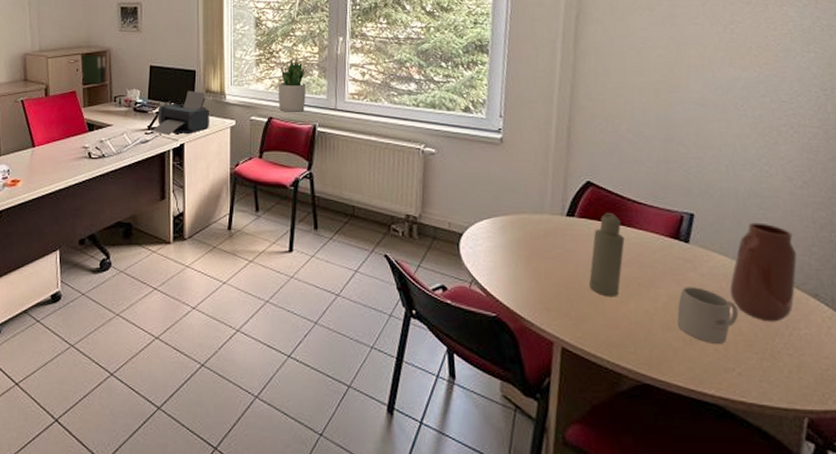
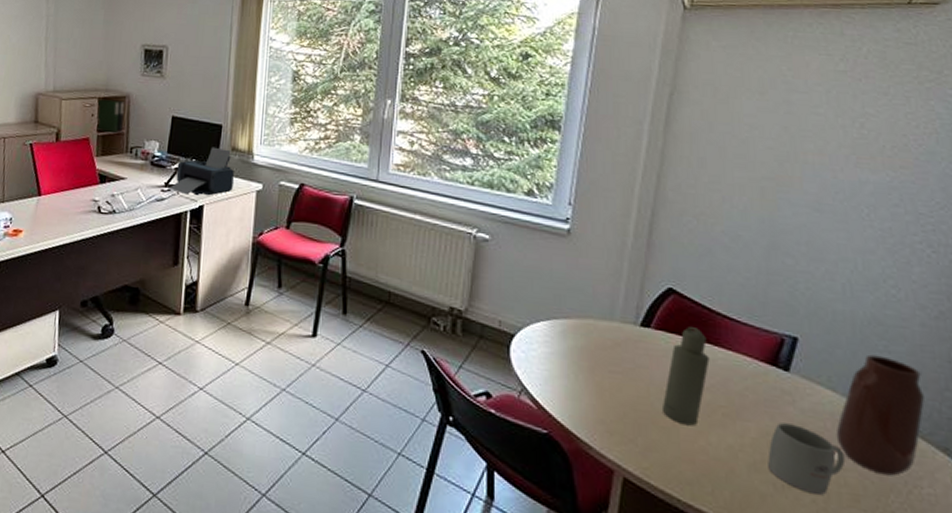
planter: present [278,57,306,112] -> none [312,118,347,181]

